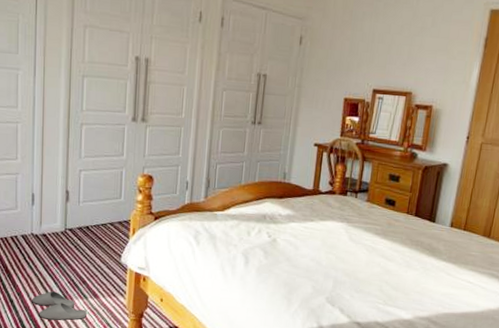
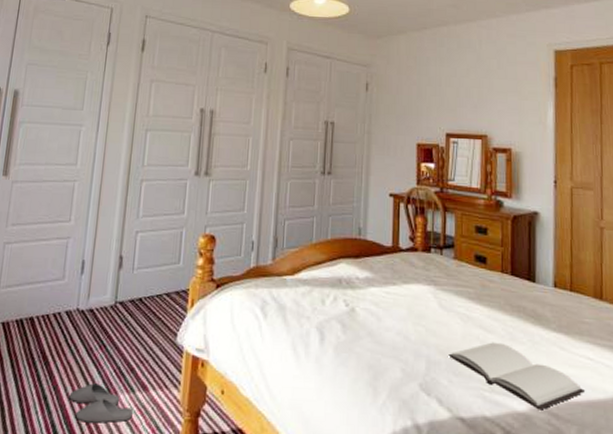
book: none [352,268,462,318] -> present [448,342,586,410]

